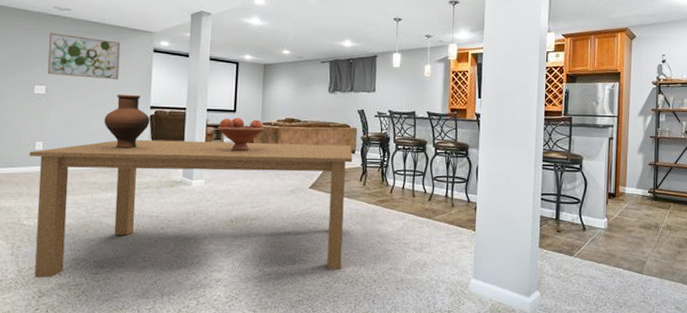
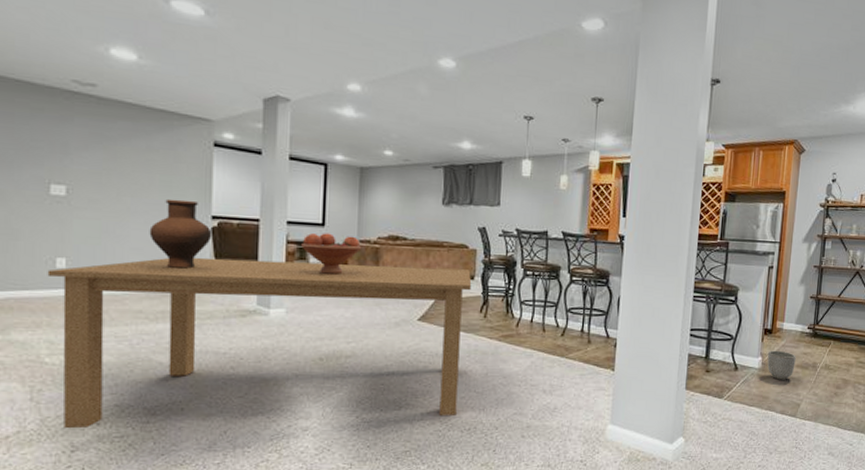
wall art: present [47,32,121,80] -> none [67,115,168,181]
planter: none [612,212,639,239] -> present [767,350,796,380]

